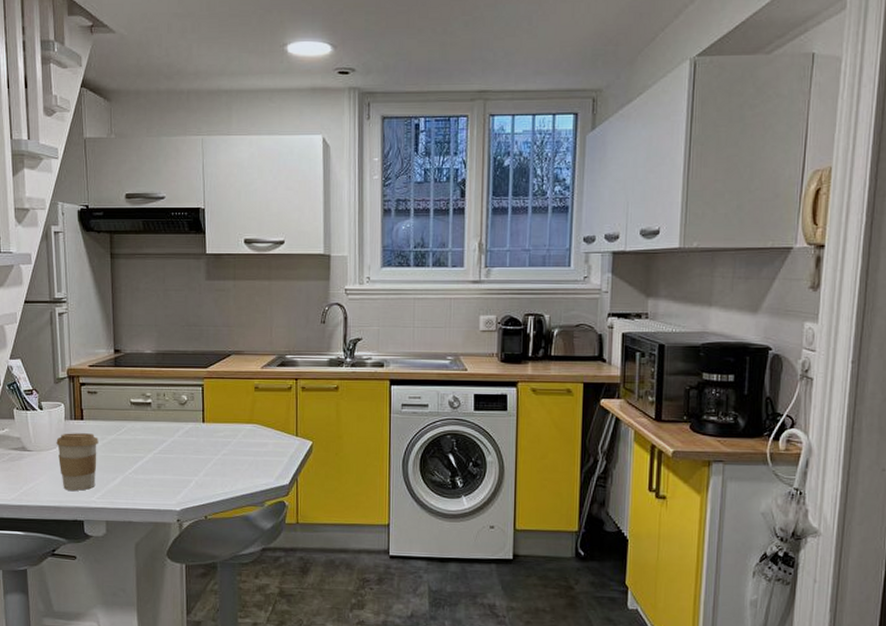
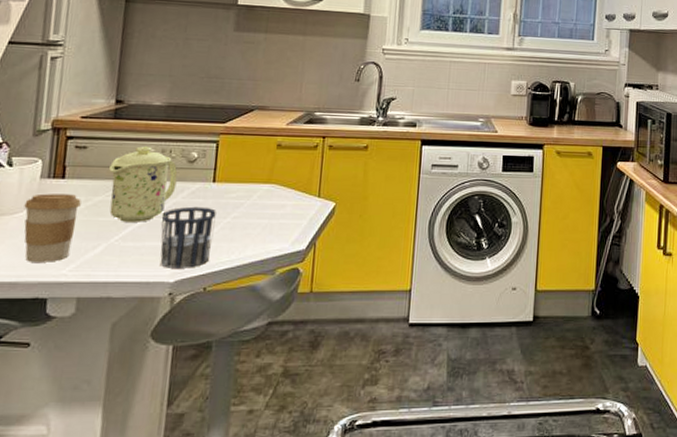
mug: none [117,391,172,458] -> present [109,146,178,222]
cup: none [163,444,208,499] -> present [160,206,217,268]

